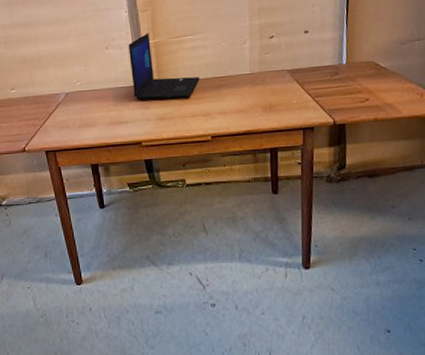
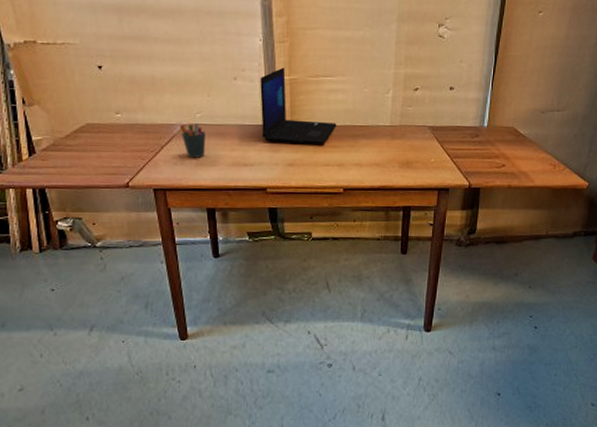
pen holder: none [63,91,86,121] -> present [179,123,207,158]

